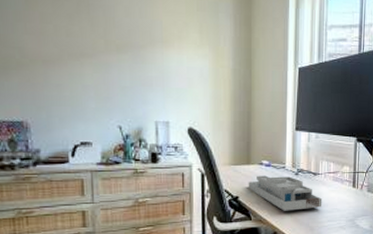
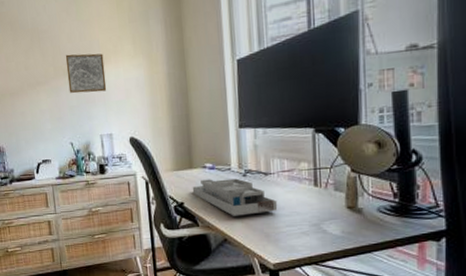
wall art: none [120,29,167,76] -> present [65,53,107,94]

